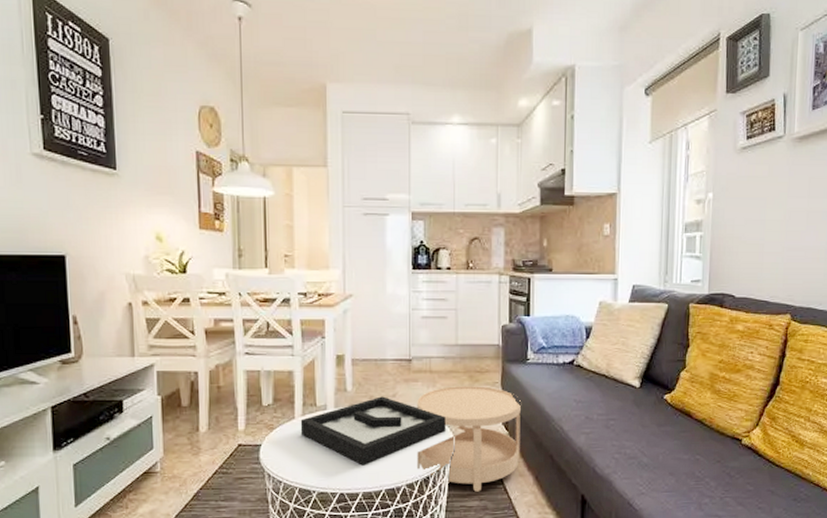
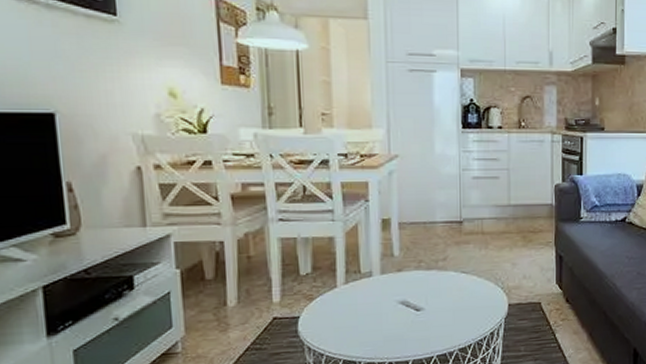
decorative tray: present [300,396,446,466] -> none [343,260,499,332]
side table: present [417,386,521,492] -> none [469,246,574,352]

